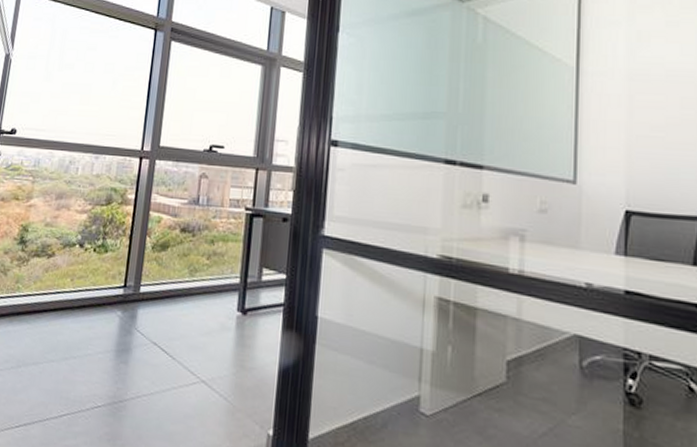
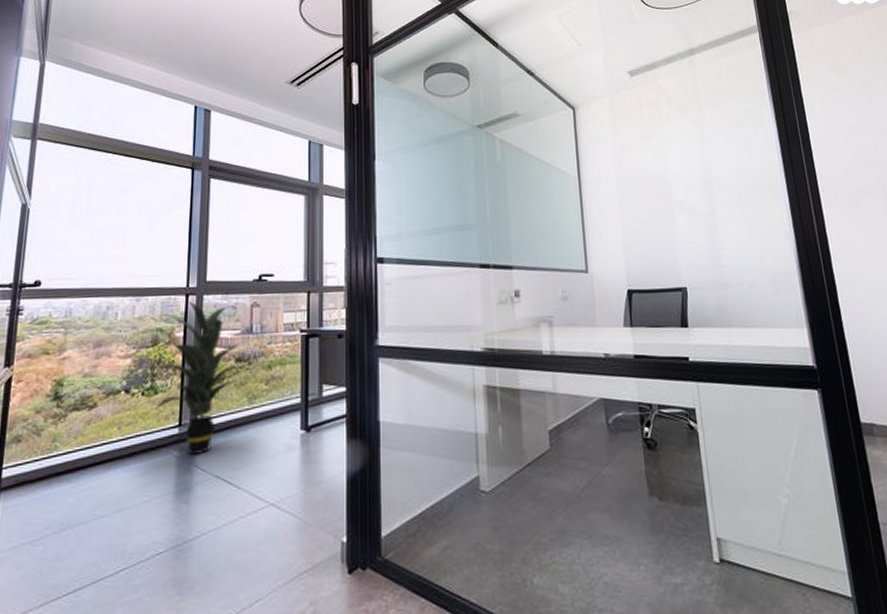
indoor plant: none [104,163,195,318] -> present [152,300,251,454]

